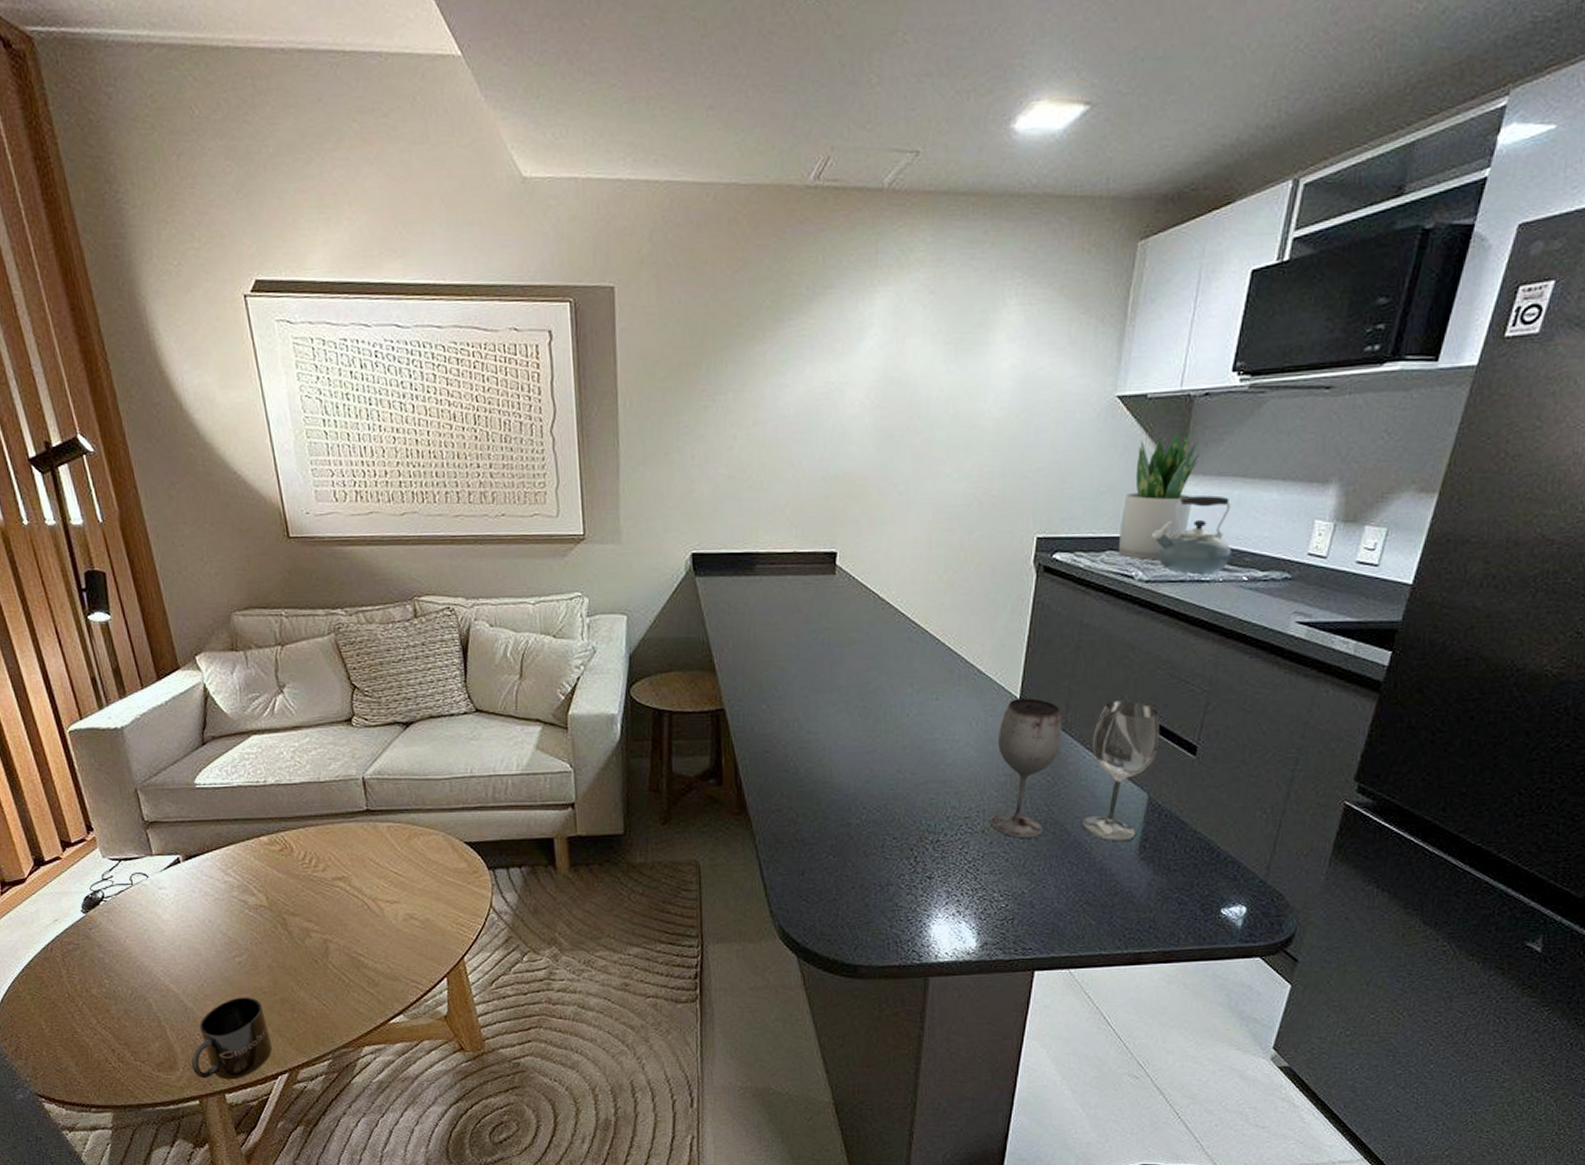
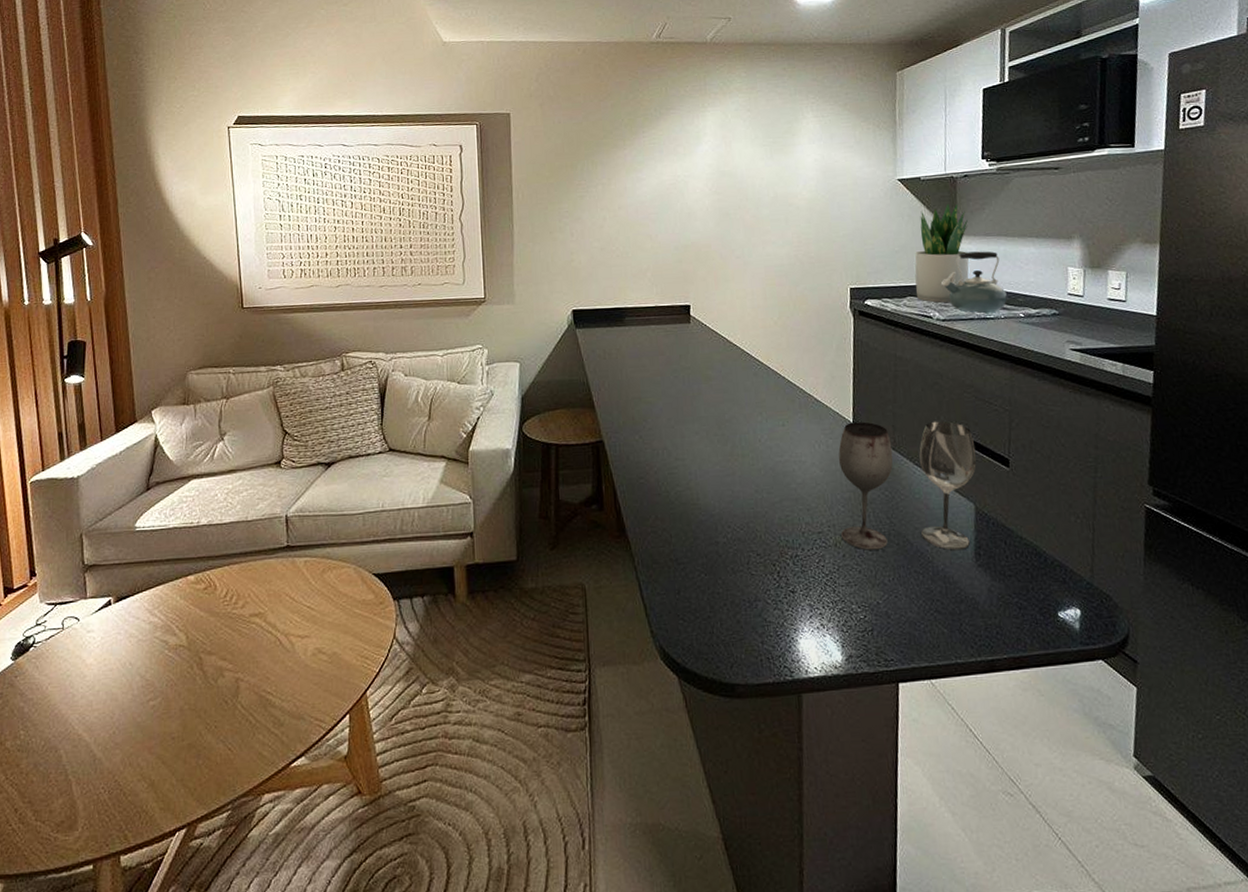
mug: present [191,997,273,1080] -> none [92,743,174,839]

